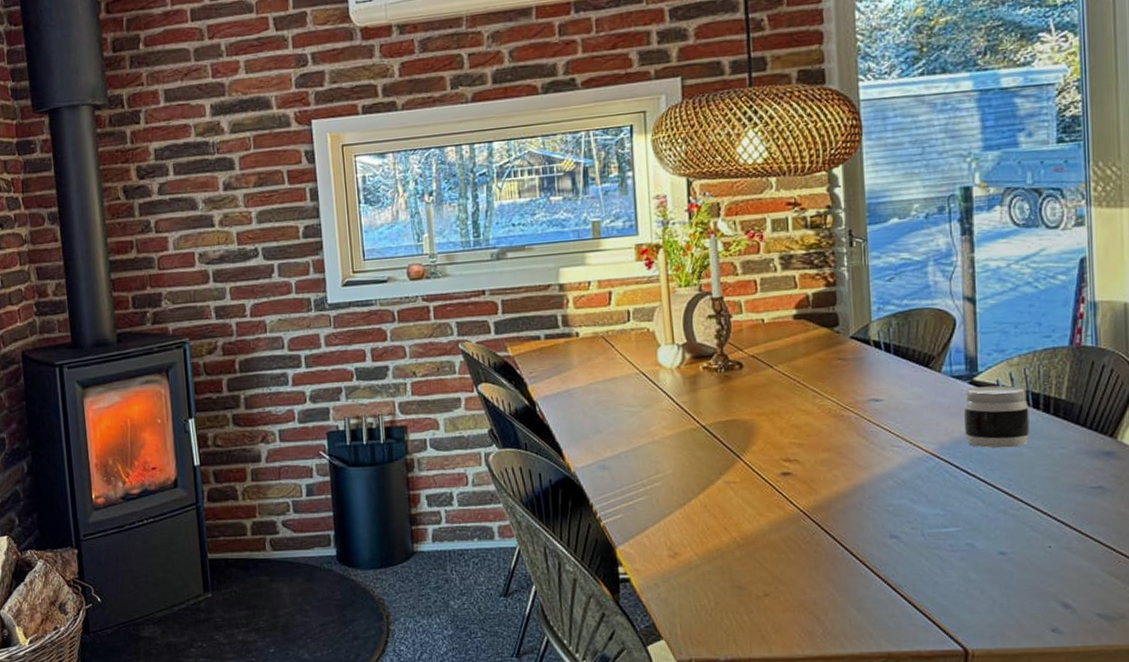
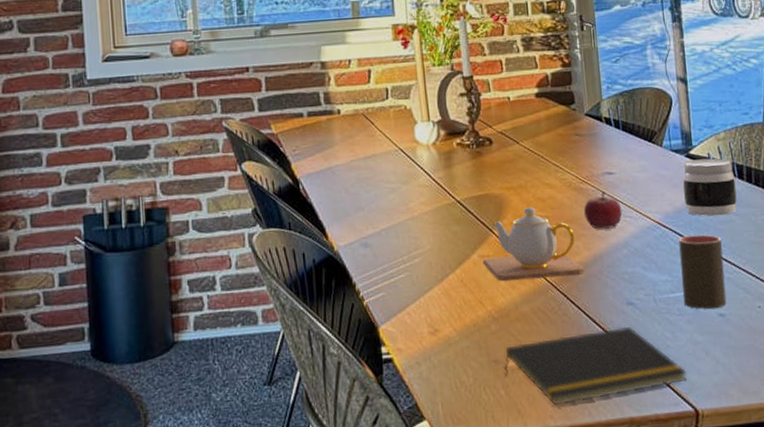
teapot: none [729,433,842,509] -> present [483,206,585,282]
notepad: none [748,559,957,635] -> present [504,326,687,406]
fruit: none [845,418,889,459] -> present [584,191,623,229]
cup: none [955,467,1010,546] -> present [679,234,727,309]

